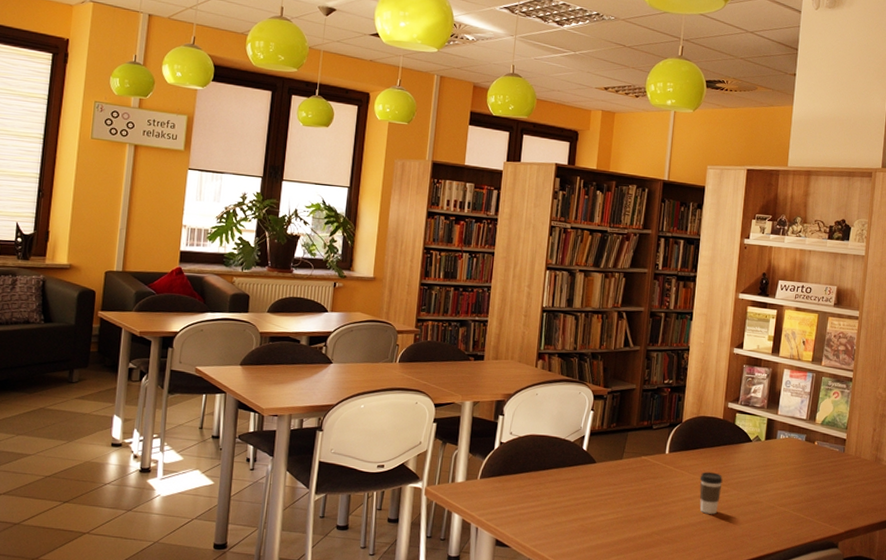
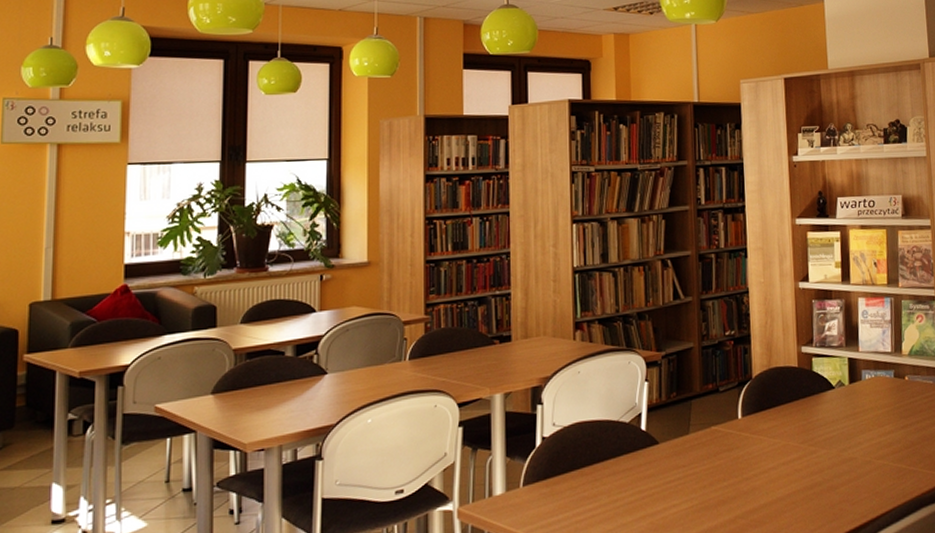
coffee cup: present [699,472,723,514] -> none [781,432,808,483]

